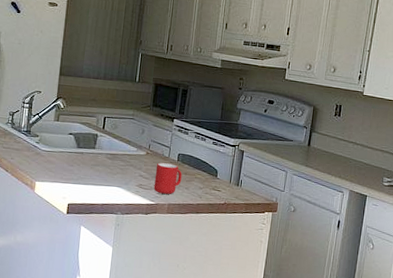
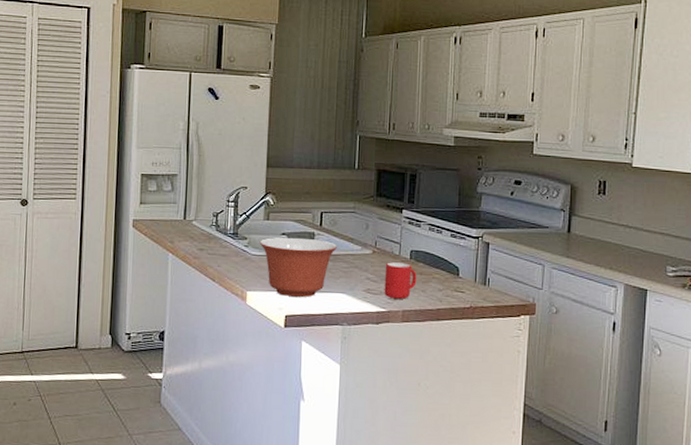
mixing bowl: none [49,136,117,189] -> present [259,237,338,297]

